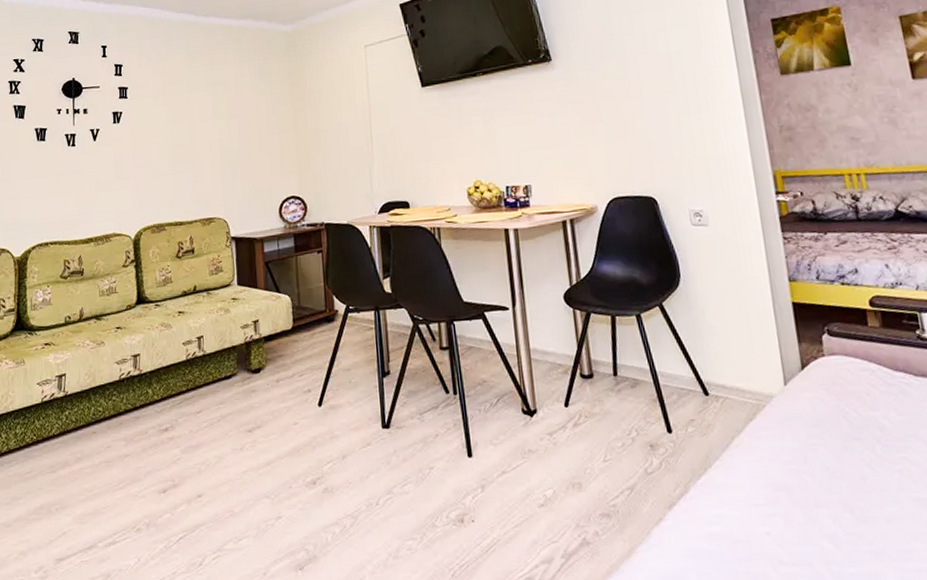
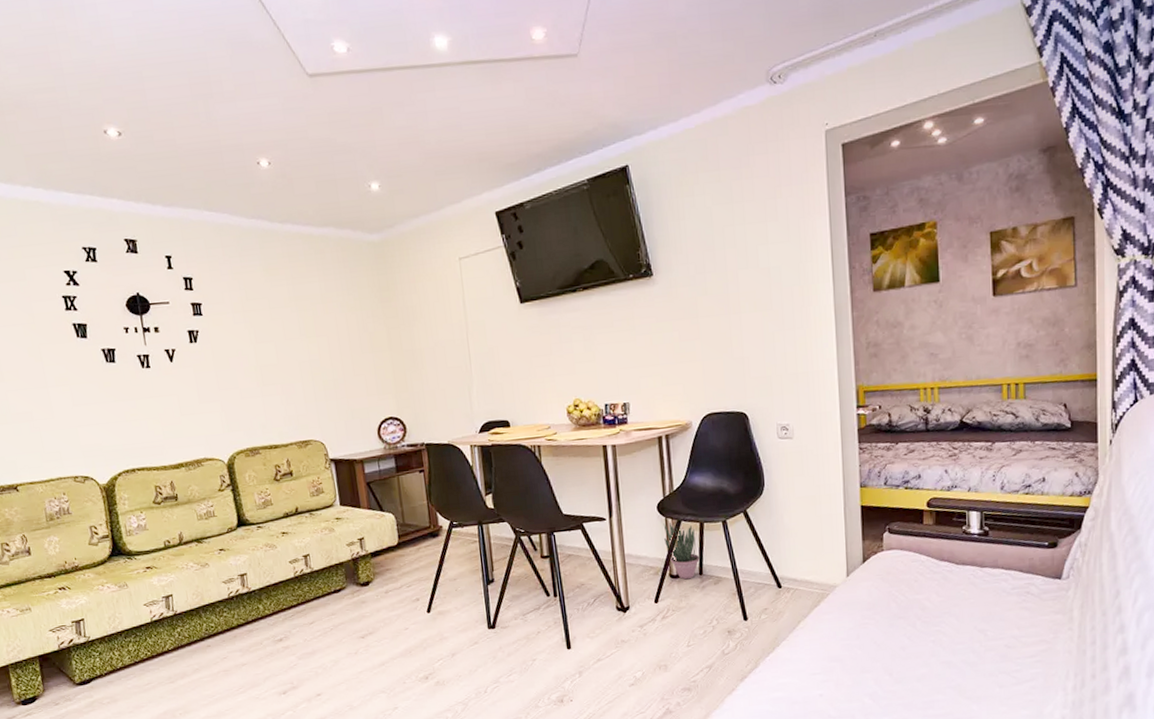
potted plant: none [571,313,613,381] -> present [663,521,699,580]

